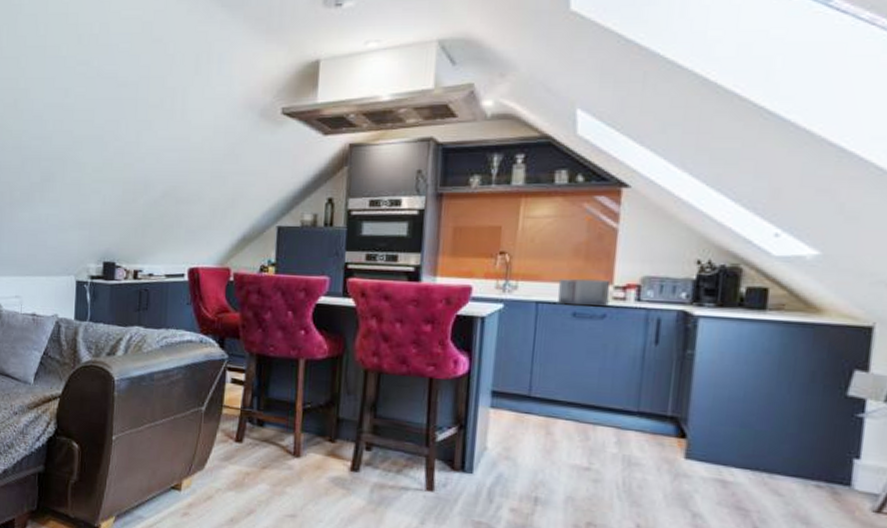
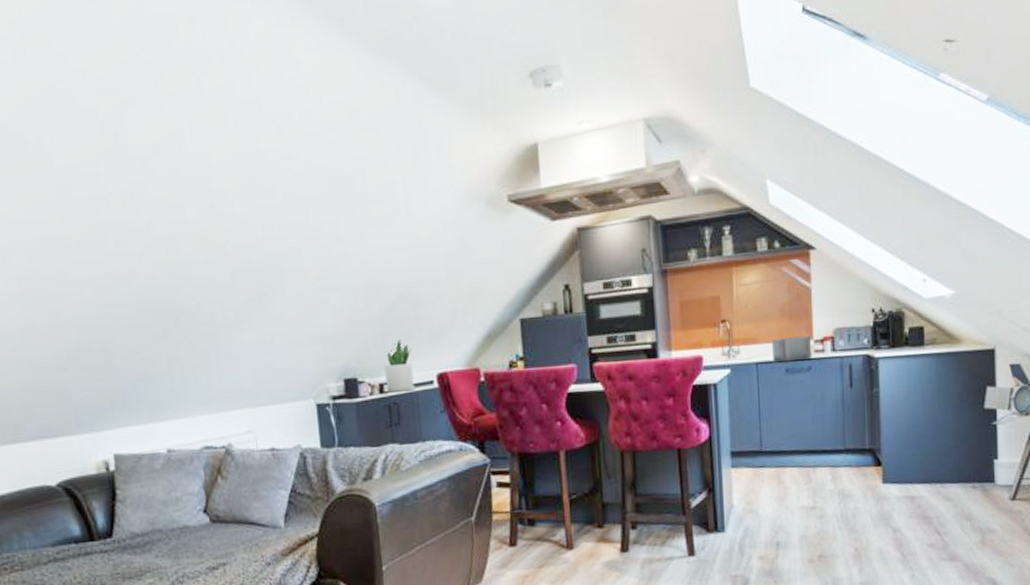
planter: none [140,232,168,281] -> present [384,339,414,393]

